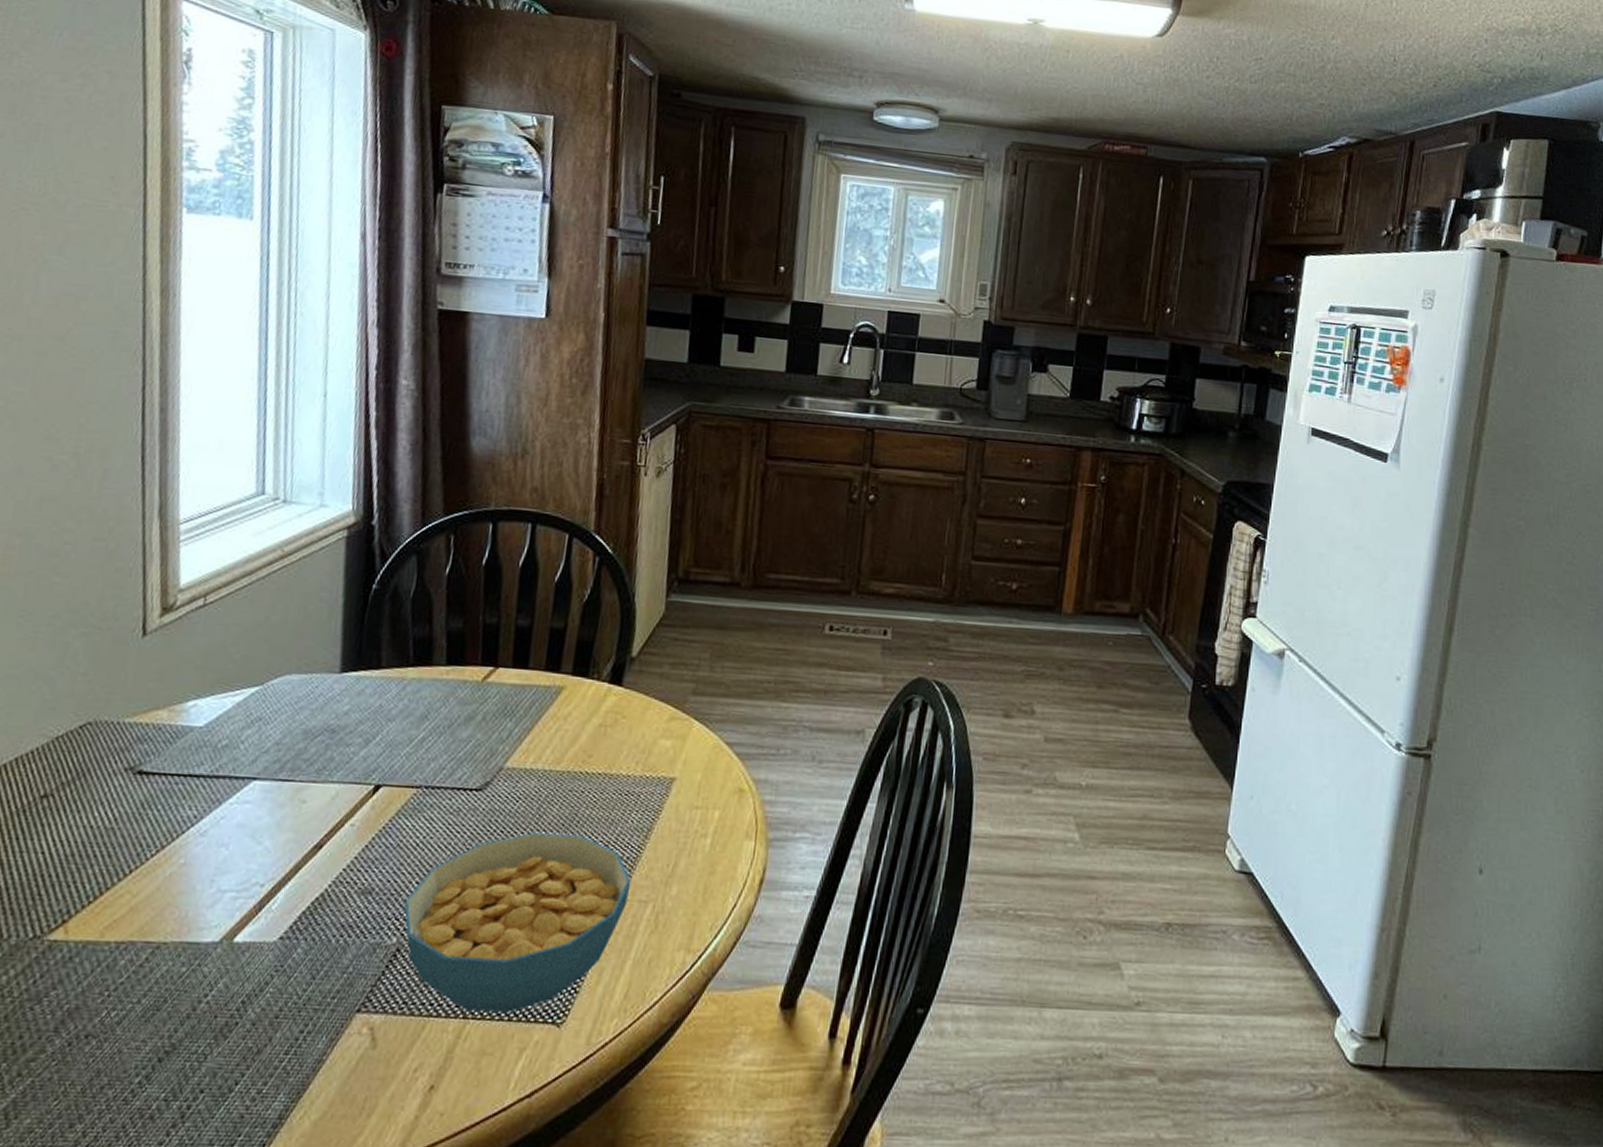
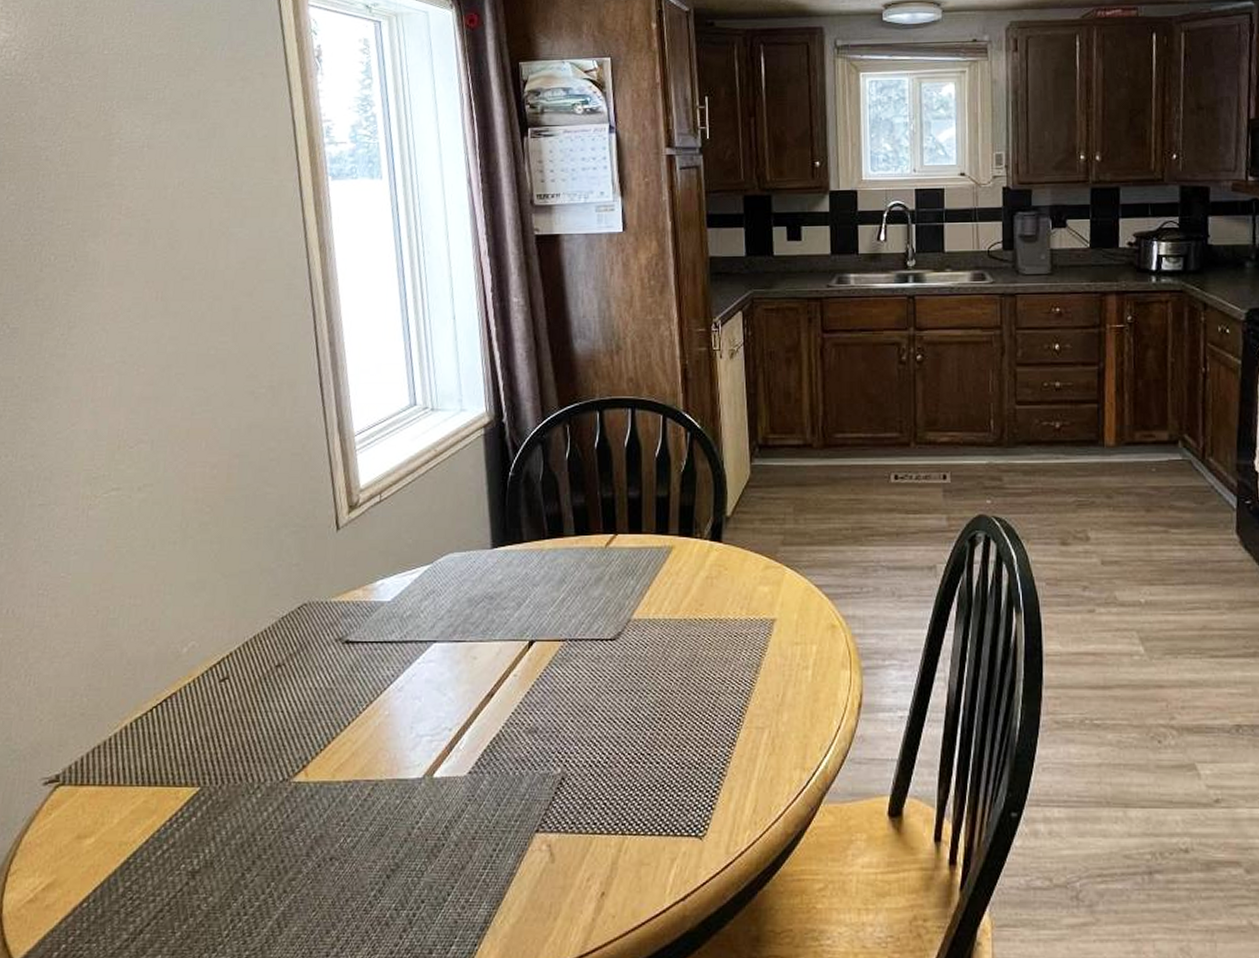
cereal bowl: present [404,833,632,1012] -> none [563,674,748,828]

